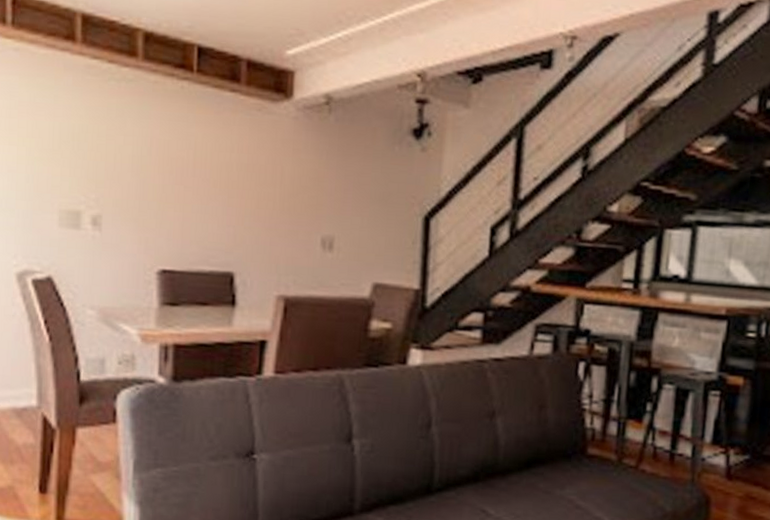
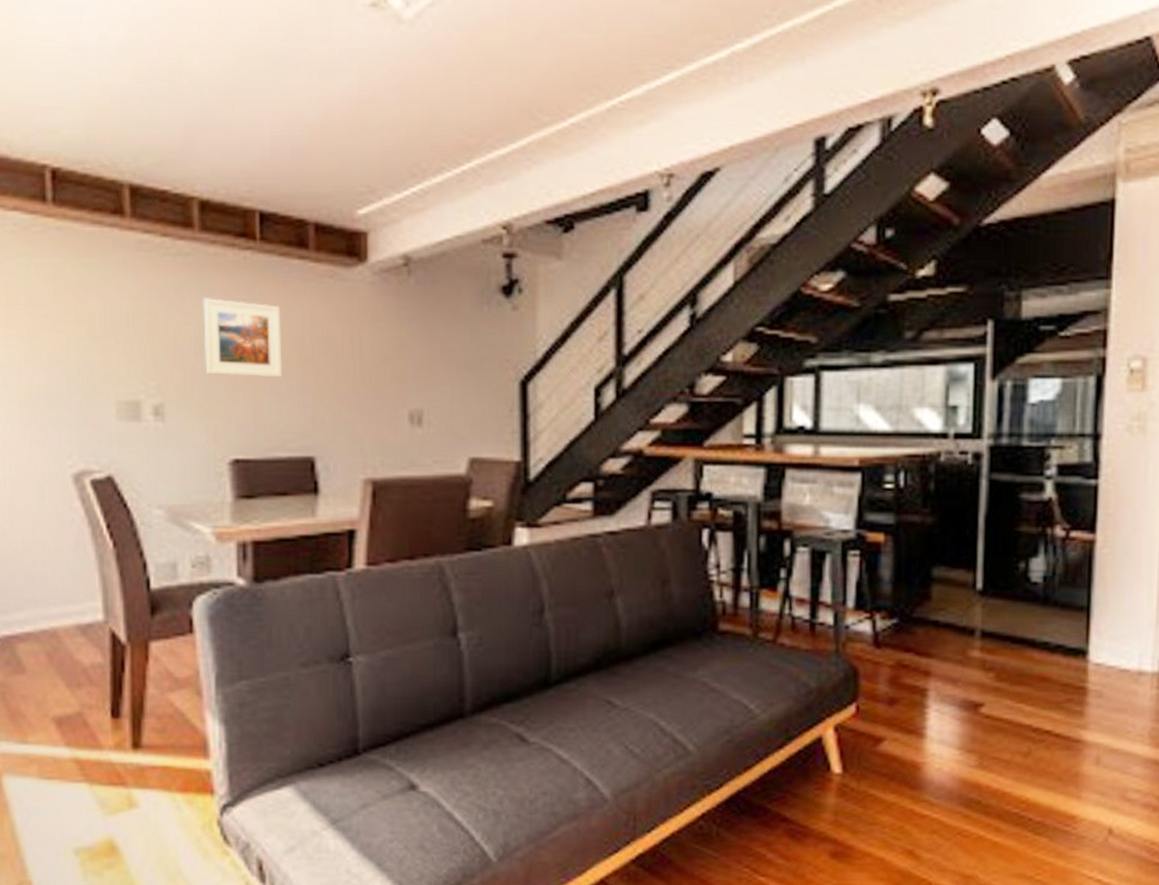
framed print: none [140,121,212,199] -> present [203,298,283,378]

